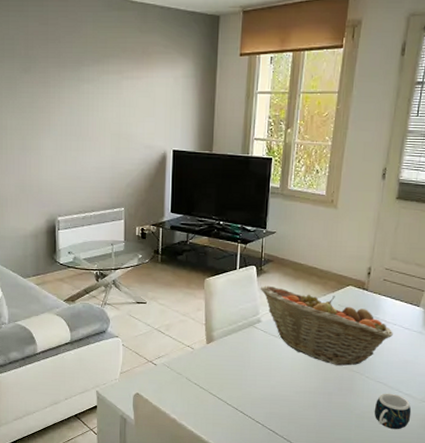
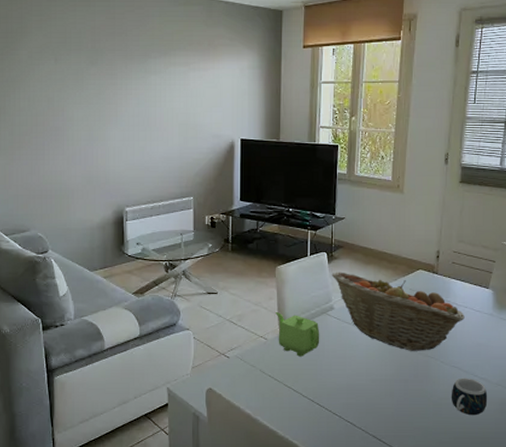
teapot: none [203,323,246,367] -> present [276,312,320,357]

